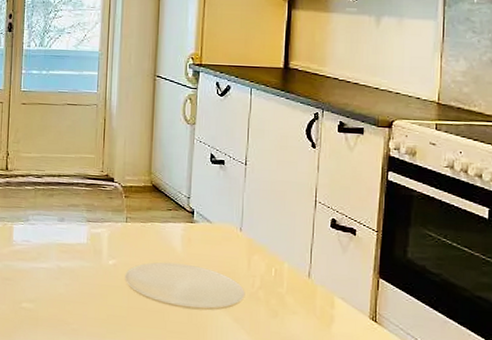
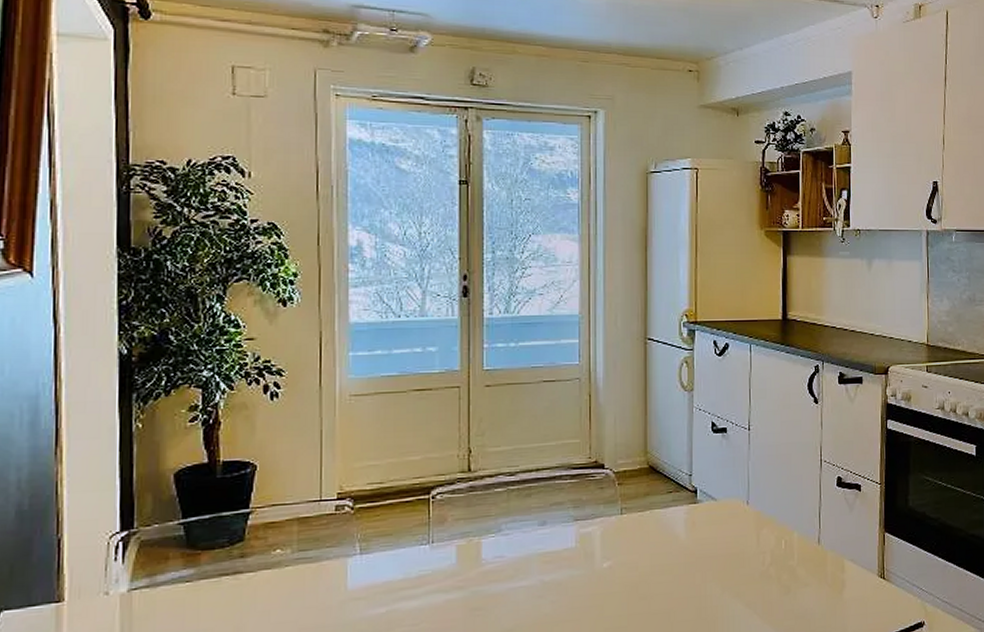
plate: present [125,262,245,311] -> none [623,551,756,604]

